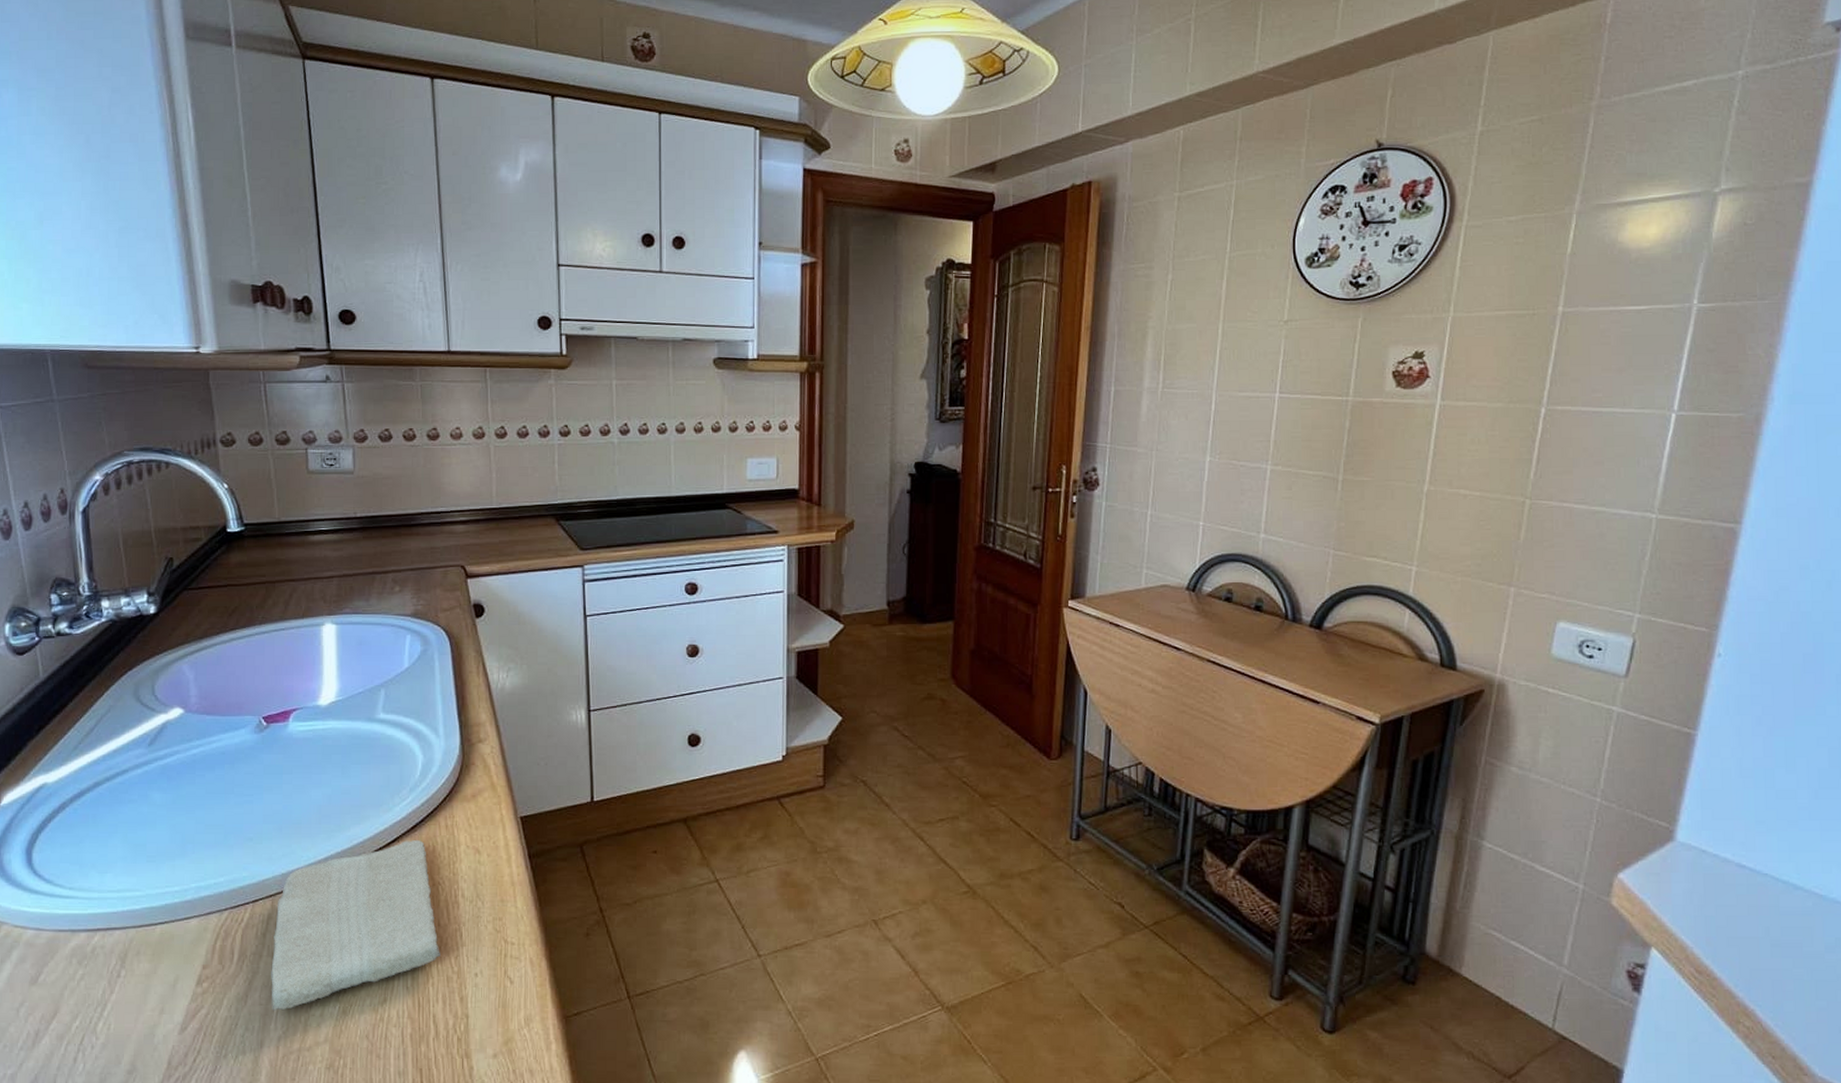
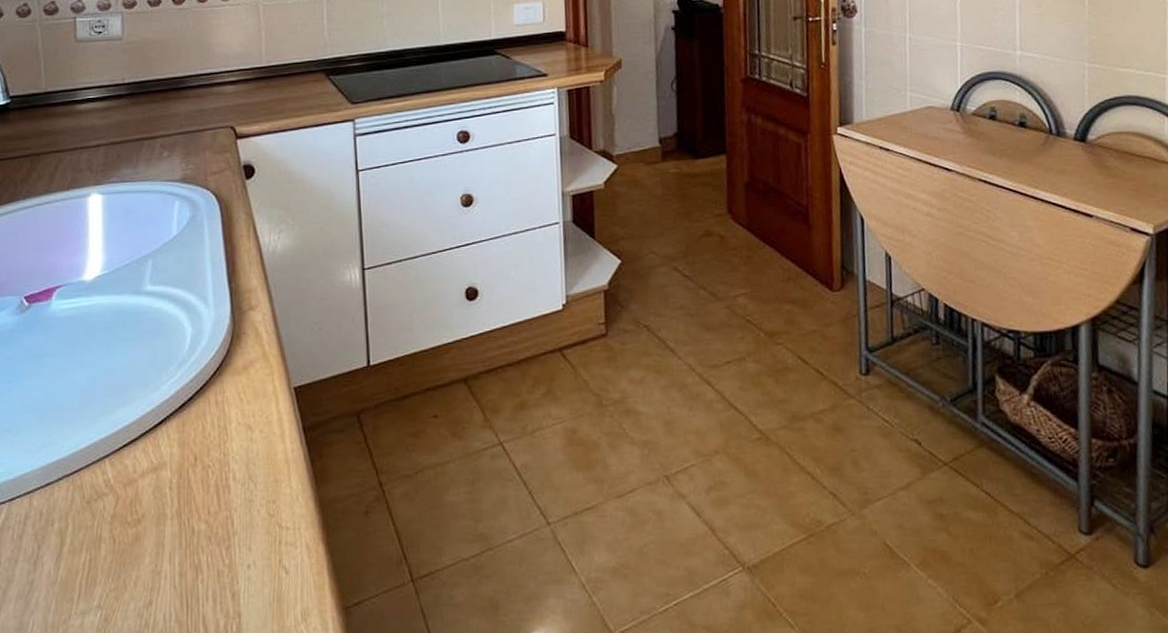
washcloth: present [271,839,440,1011] -> none [27,419,210,624]

